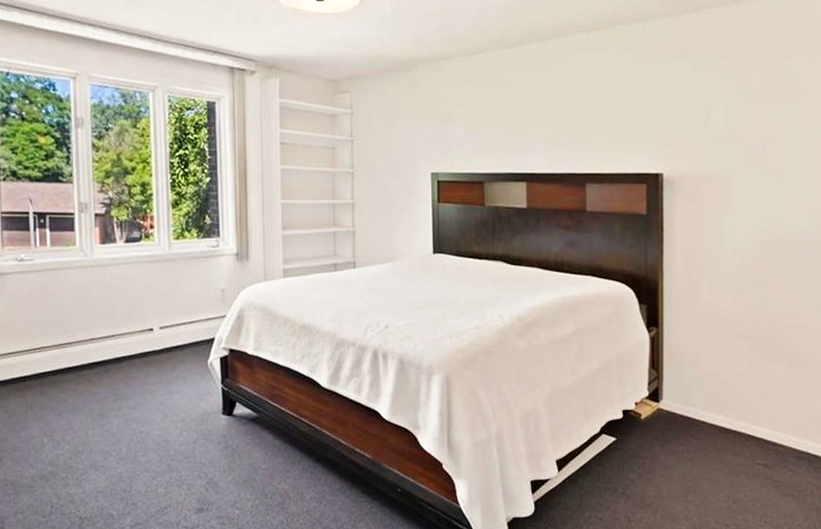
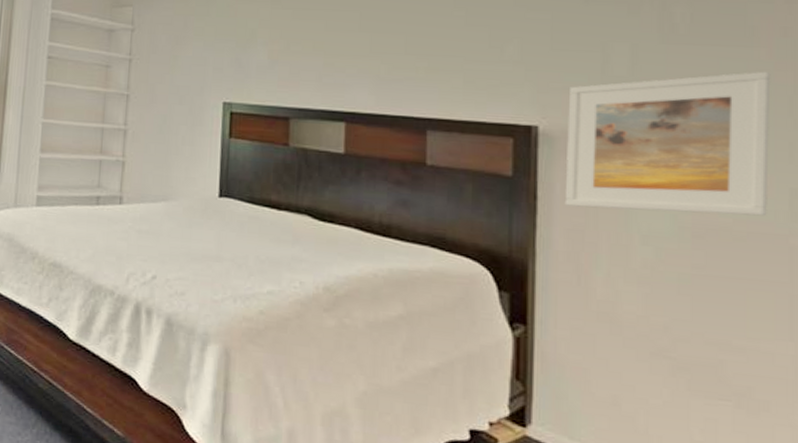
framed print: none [682,119,812,234] -> present [564,71,771,216]

